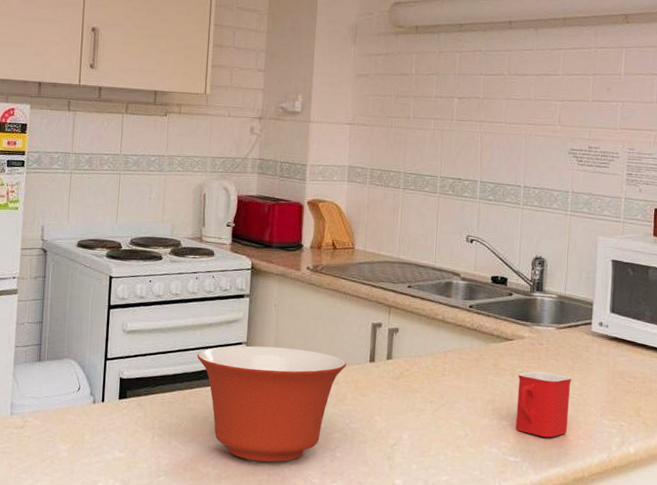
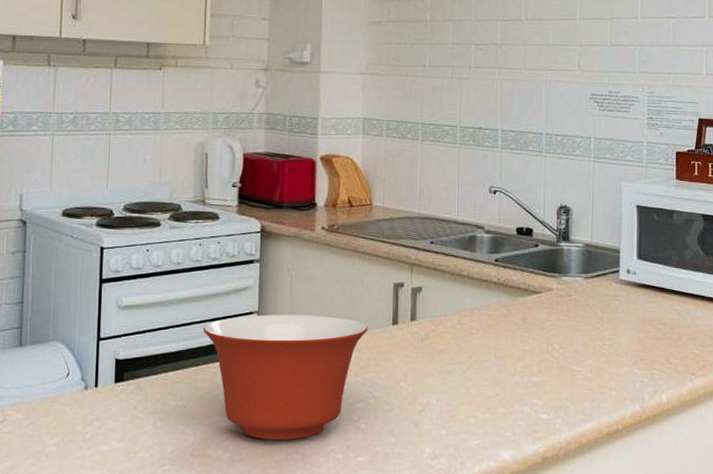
mug: present [515,371,573,438] -> none [547,324,602,392]

